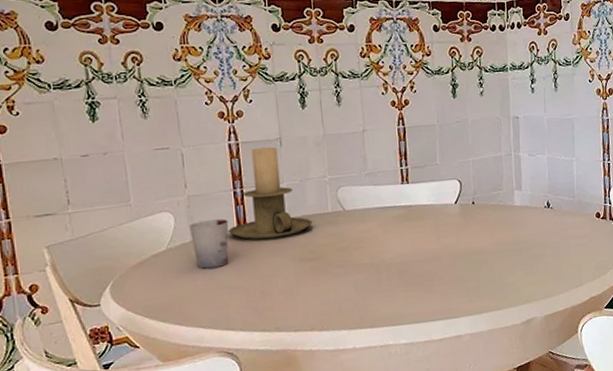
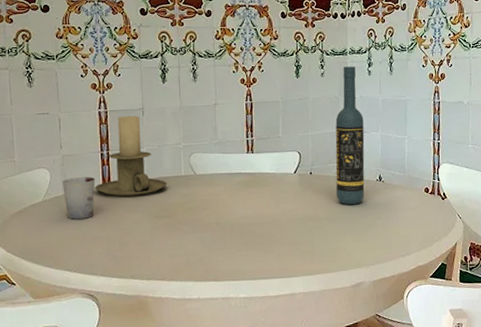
wine bottle: none [498,83,532,236] -> present [335,66,365,205]

